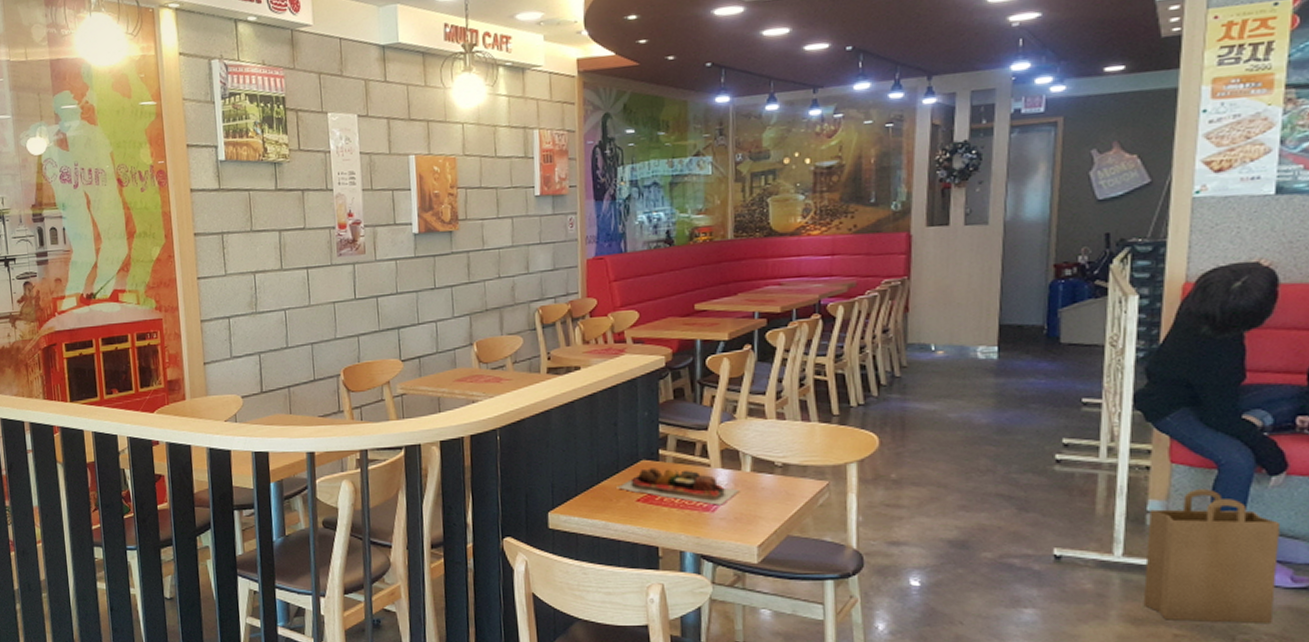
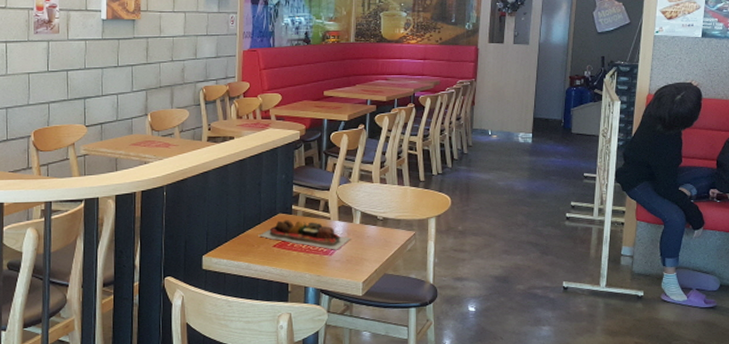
shopping bag: present [1143,489,1281,623] -> none [617,239,700,333]

